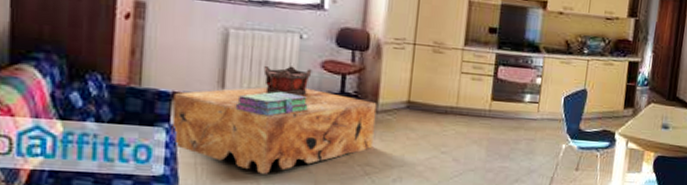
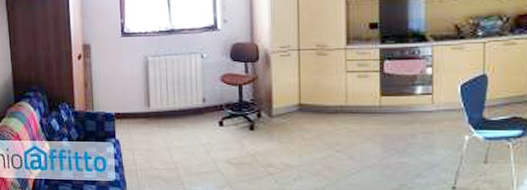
coffee table: present [171,87,377,174] -> none [116,101,273,177]
stack of books: present [235,91,310,117] -> none [159,105,216,128]
decorative container: present [263,65,312,96] -> none [176,82,214,108]

